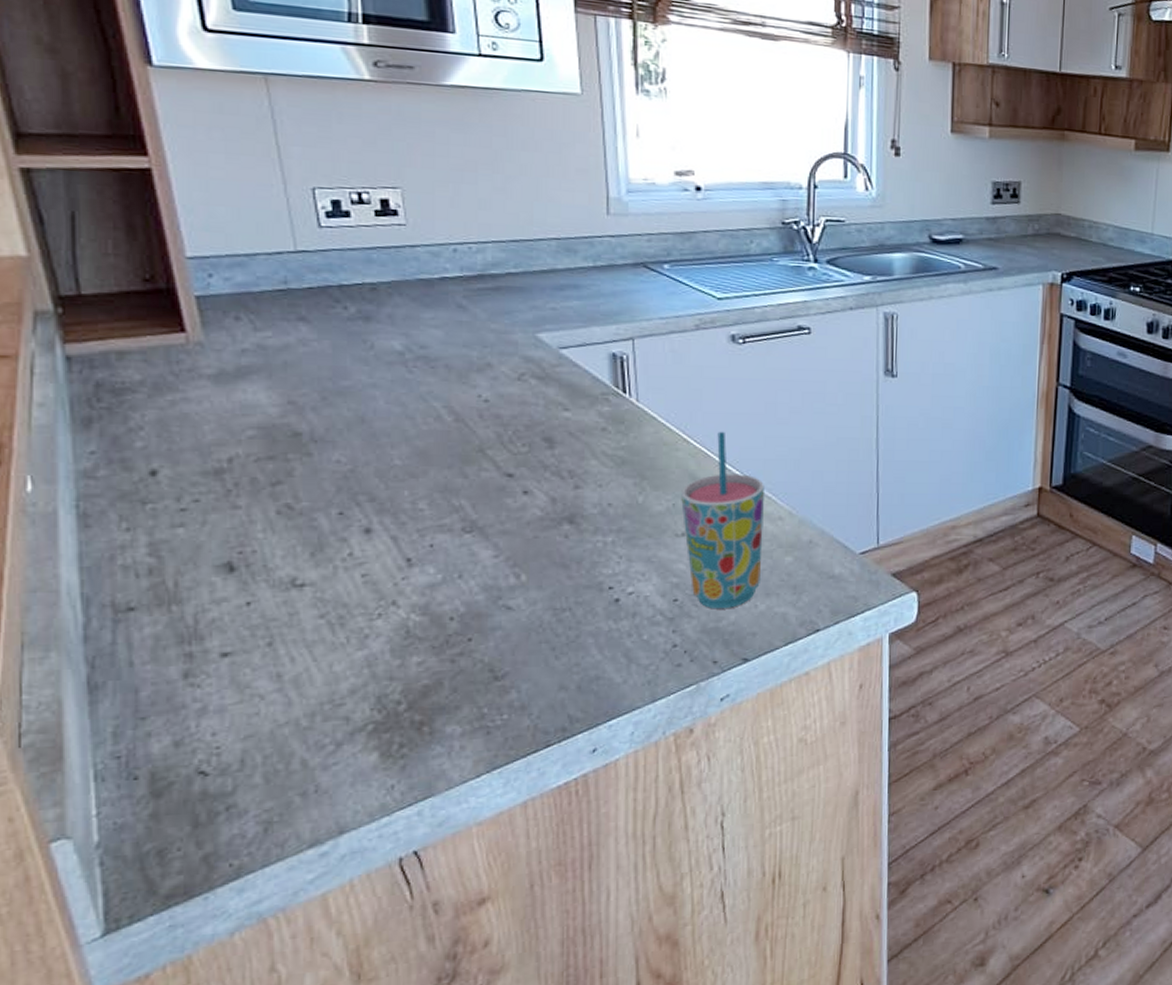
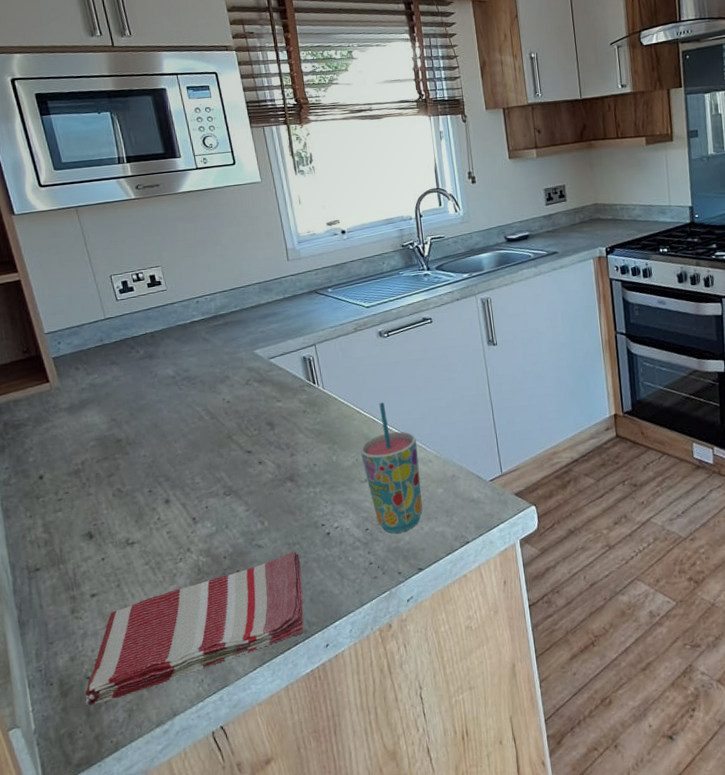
dish towel: none [192,620,569,812] -> present [85,551,304,706]

